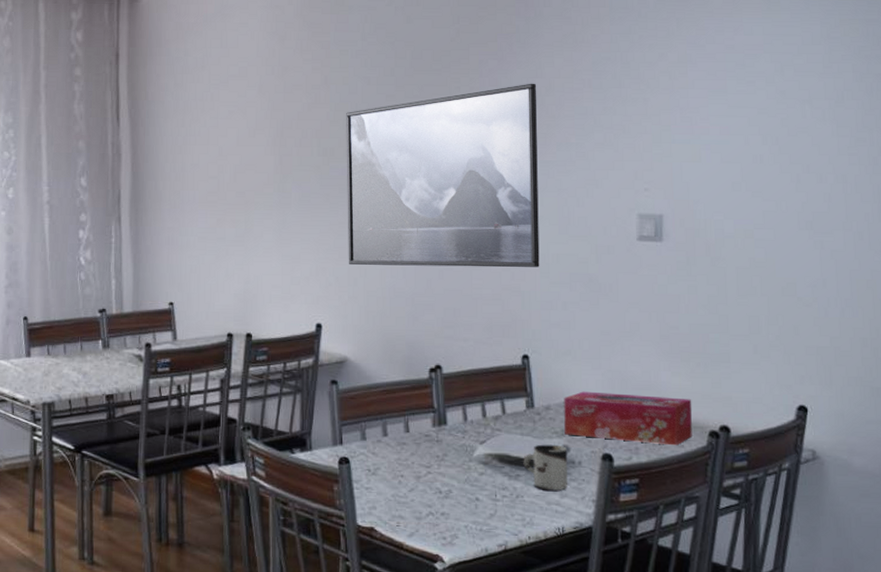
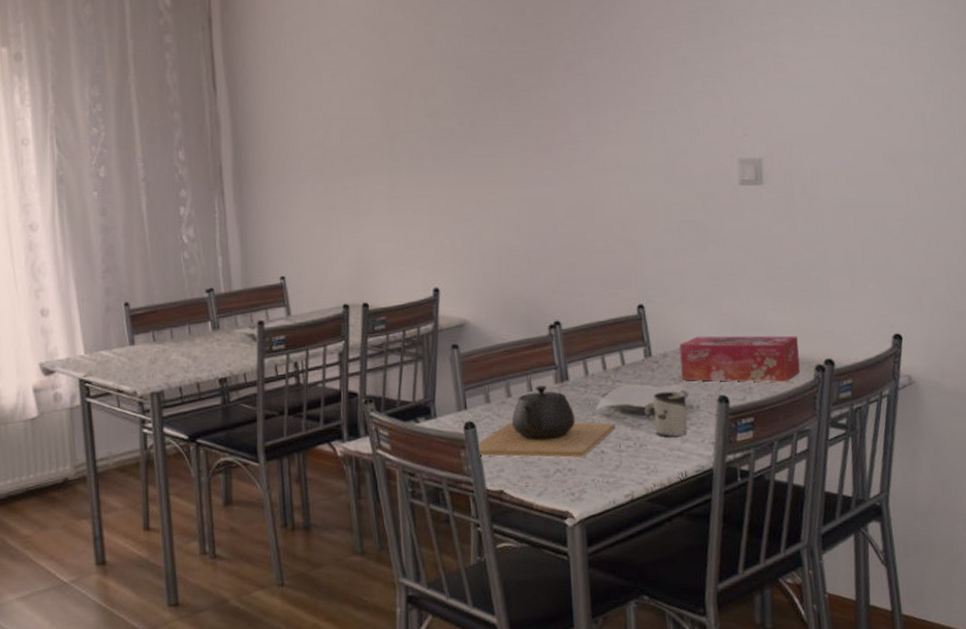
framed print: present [346,83,540,268] -> none [451,34,650,226]
teapot: none [349,428,492,503] -> present [476,386,616,458]

